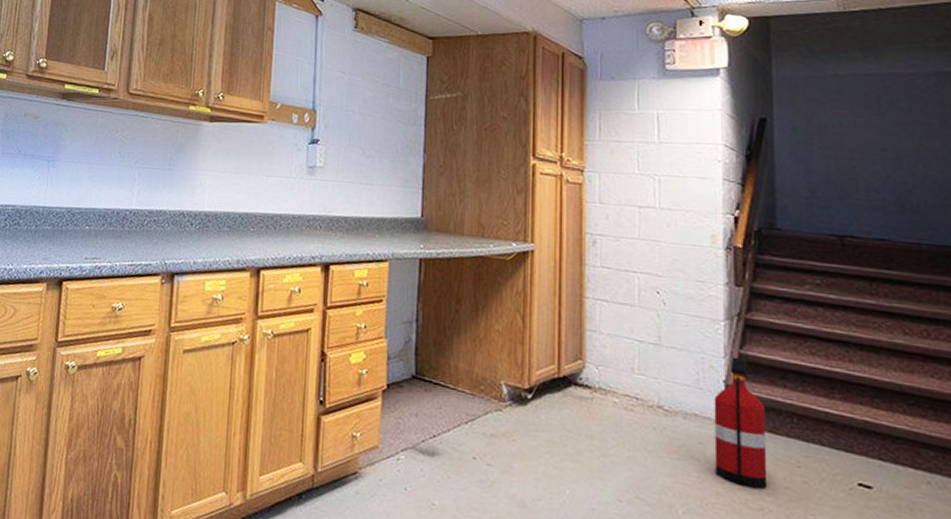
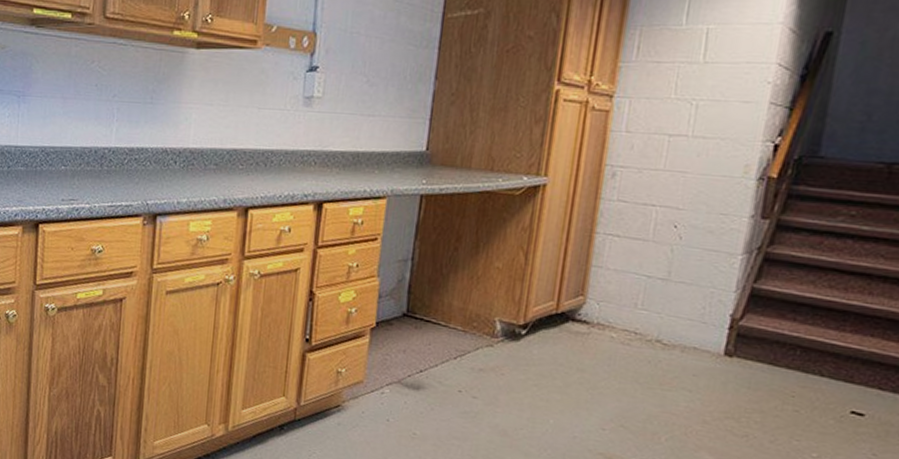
fire extinguisher: present [714,357,768,489] -> none [704,291,769,417]

